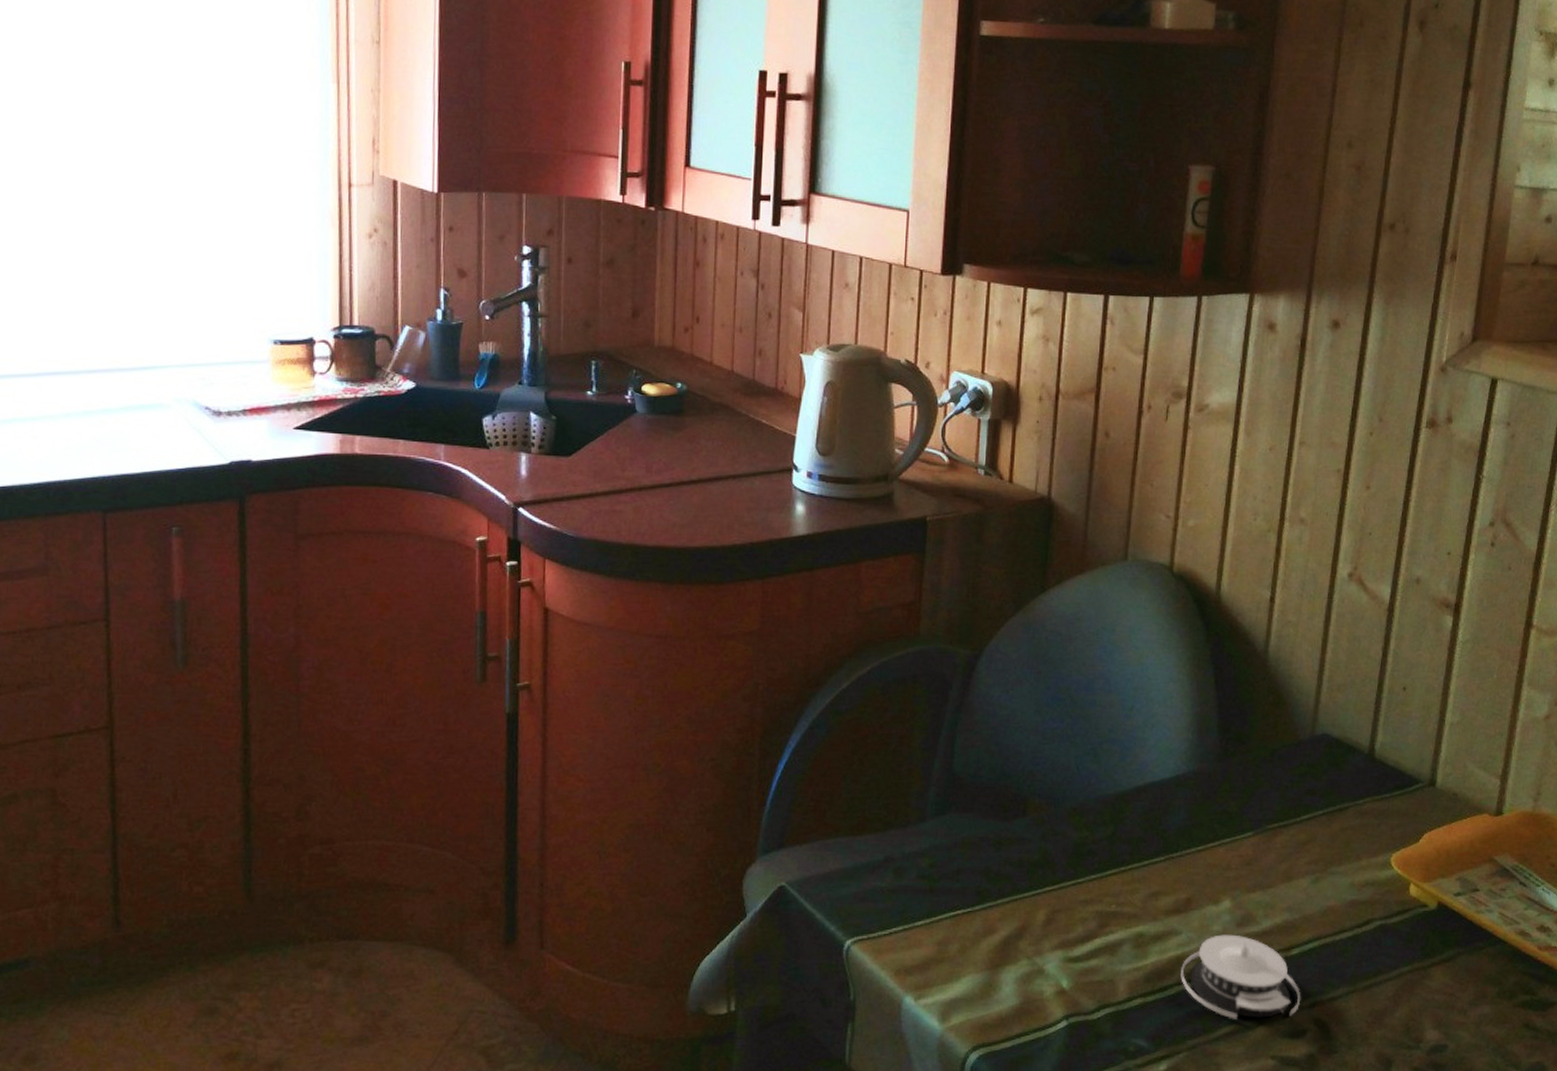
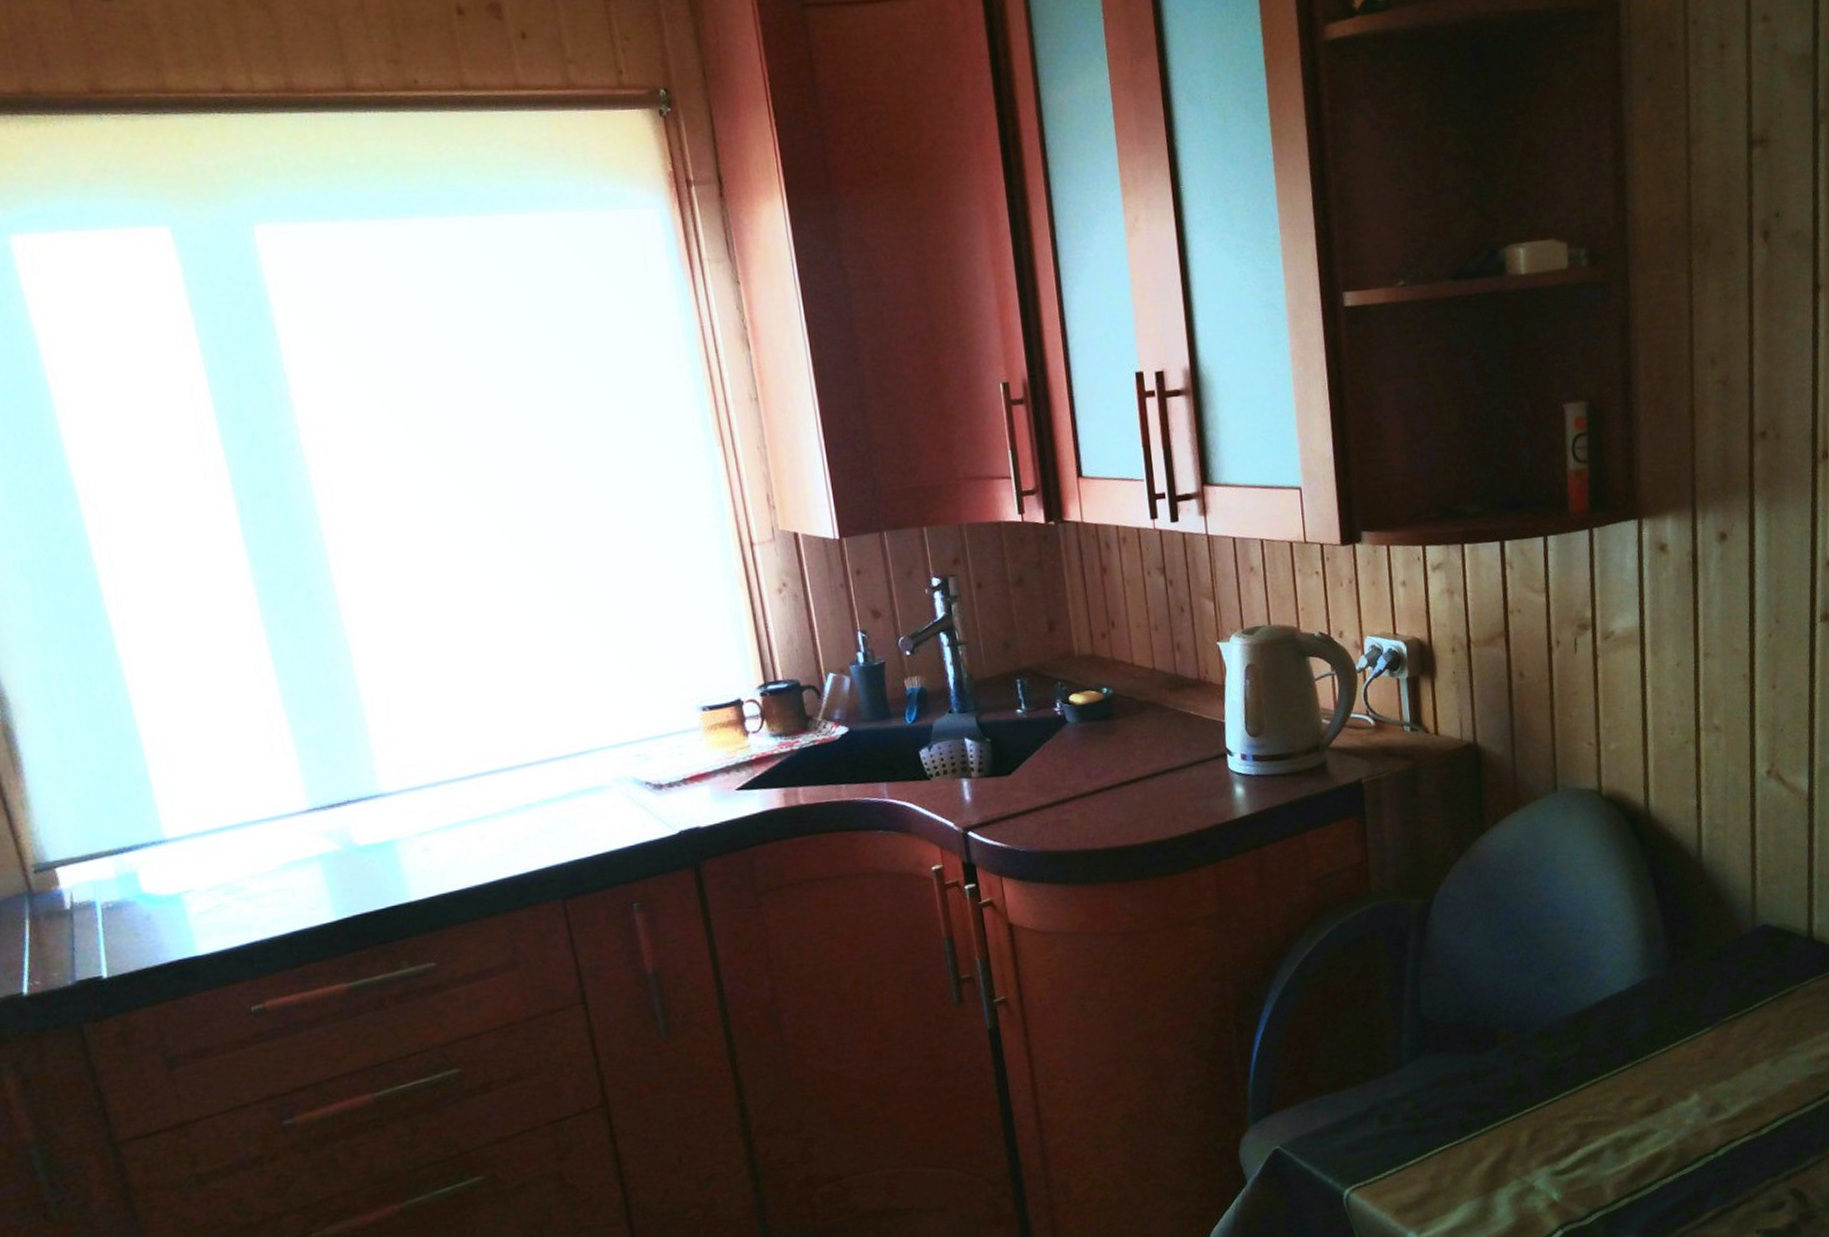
architectural model: present [1181,934,1301,1019] -> none [1661,1124,1776,1203]

